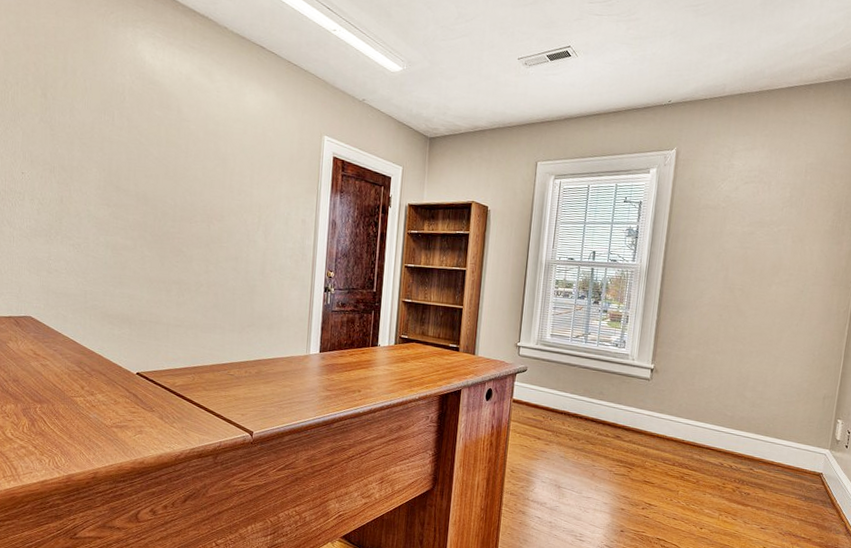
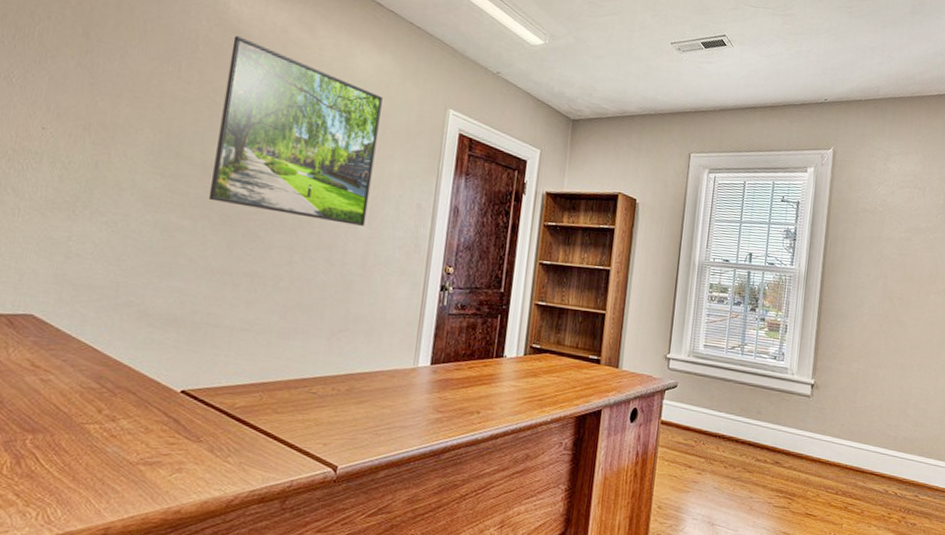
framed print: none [143,86,269,240] -> present [208,36,383,226]

